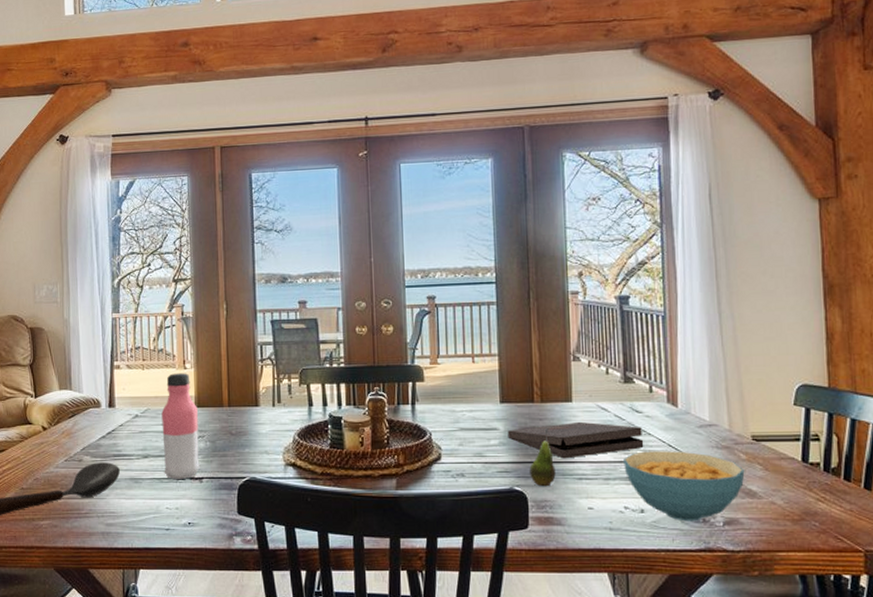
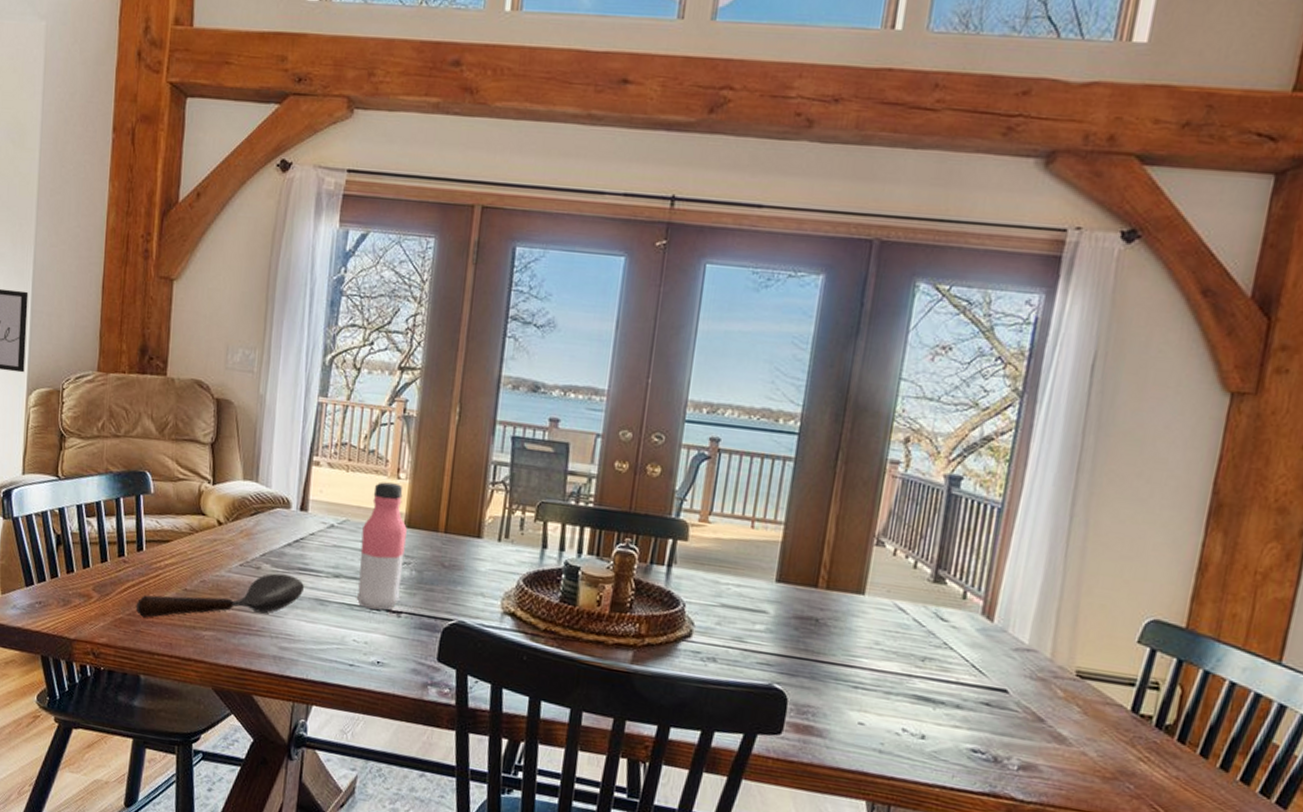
pizza box: present [507,421,644,459] -> none [777,615,944,664]
fruit: present [529,428,556,487] -> none [795,621,829,690]
cereal bowl: present [623,451,745,522] -> none [911,667,1059,760]

